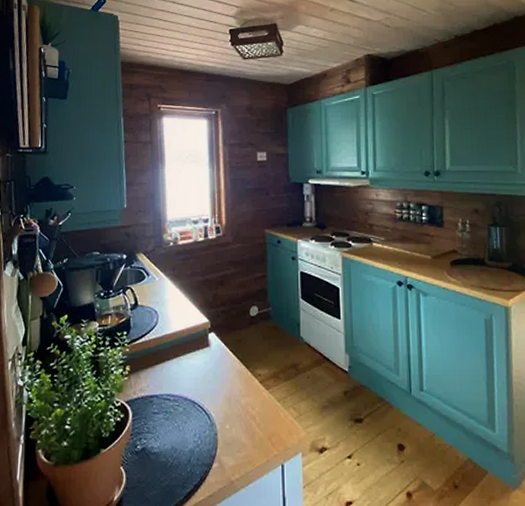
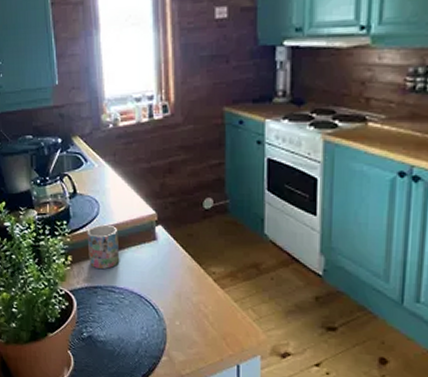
mug: none [145,333,176,377] -> present [87,224,120,269]

